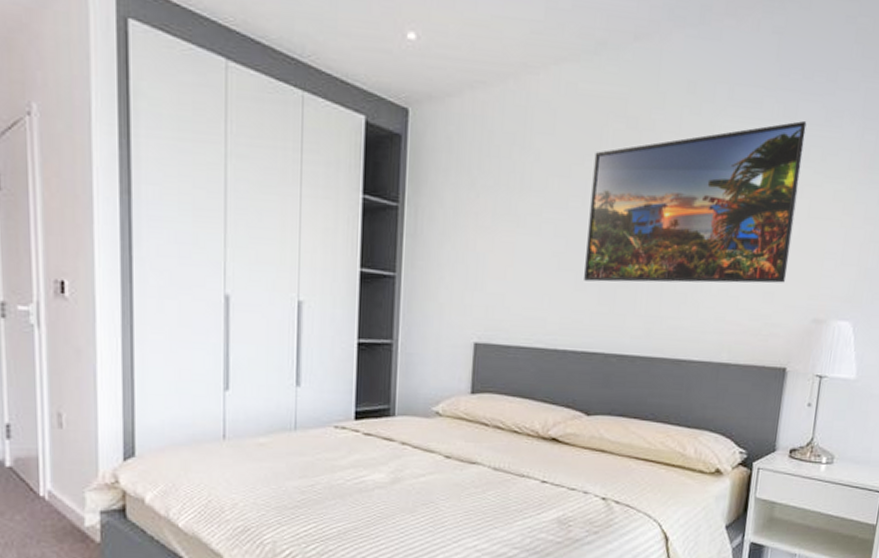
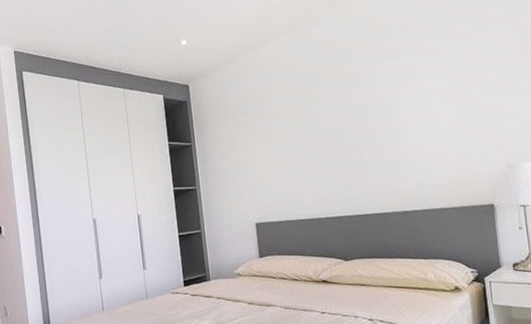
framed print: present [584,120,808,283] -> none [315,32,477,169]

